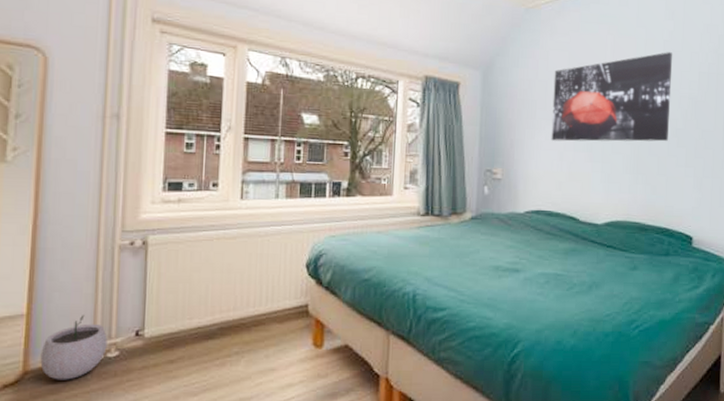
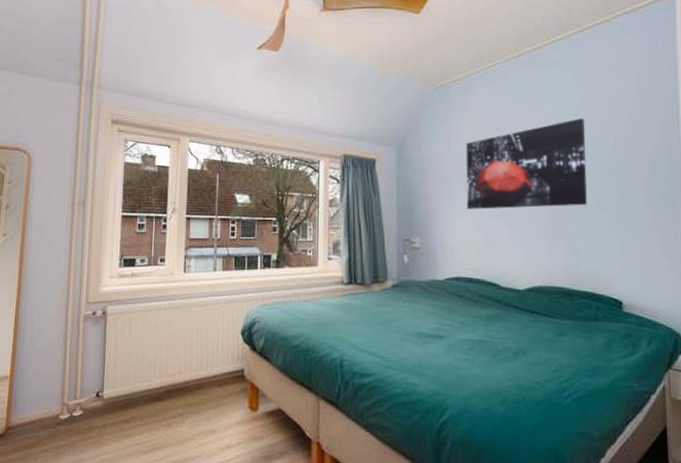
plant pot: present [40,315,107,380] -> none [19,377,73,436]

